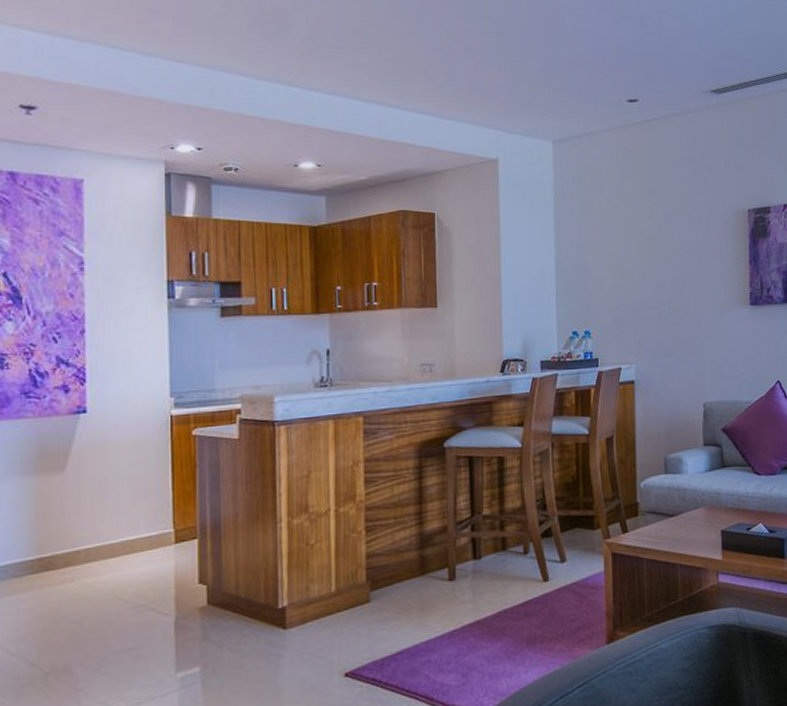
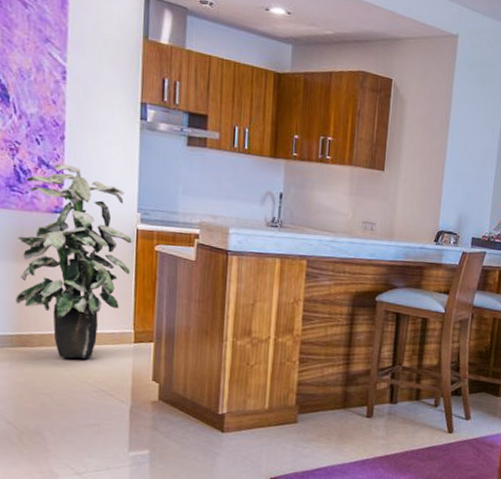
indoor plant: none [35,359,166,576] -> present [15,164,132,359]

